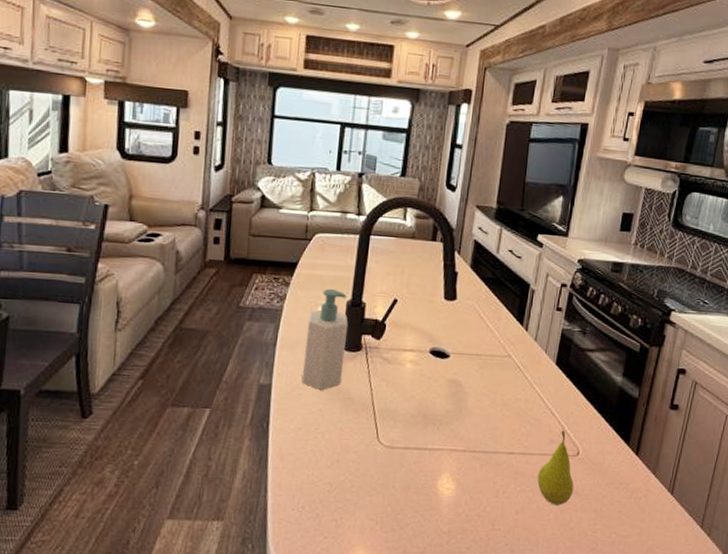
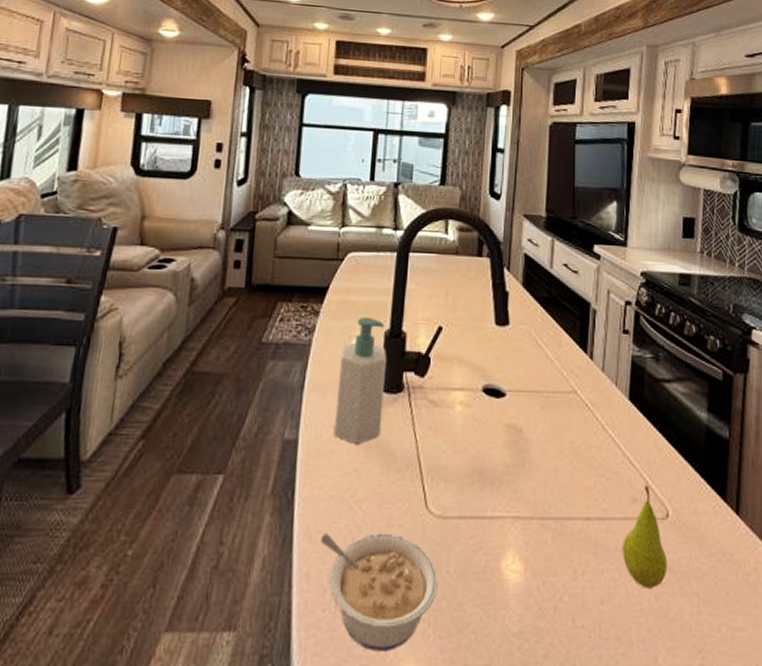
legume: none [290,455,386,539] -> present [320,533,438,651]

